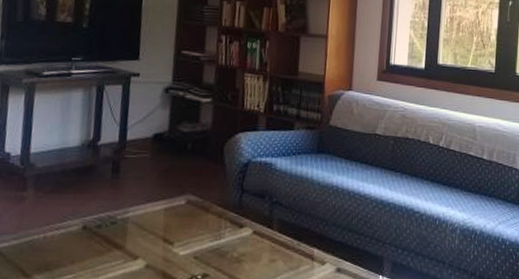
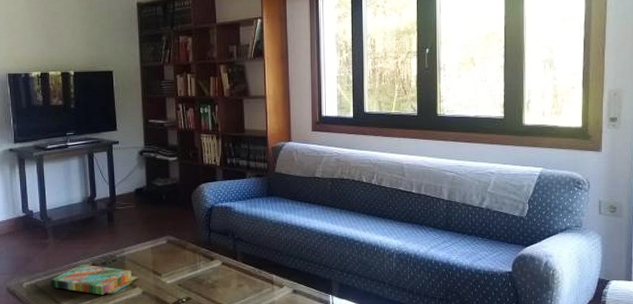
board game: none [20,225,143,268] -> present [51,264,139,295]

